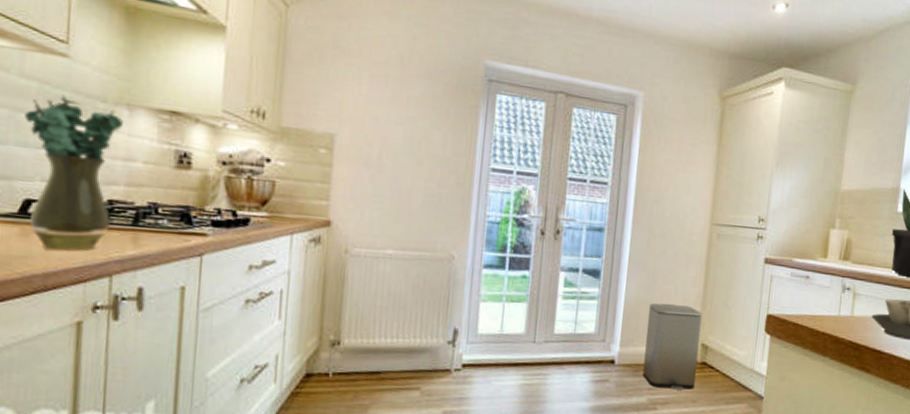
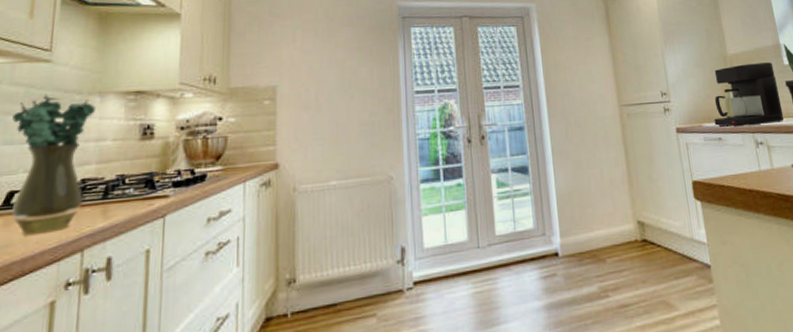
pedal bin: present [643,303,702,391] -> none [579,186,641,274]
coffee maker: none [806,203,886,271] -> present [714,62,784,127]

